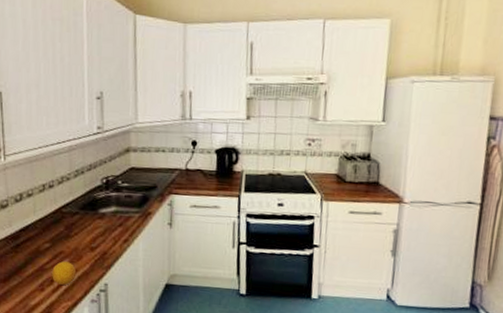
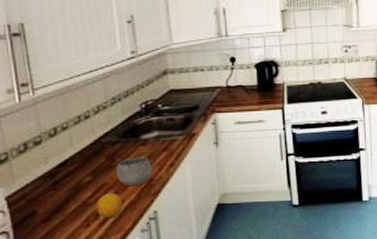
bowl: none [73,229,107,257] -> present [116,157,152,185]

